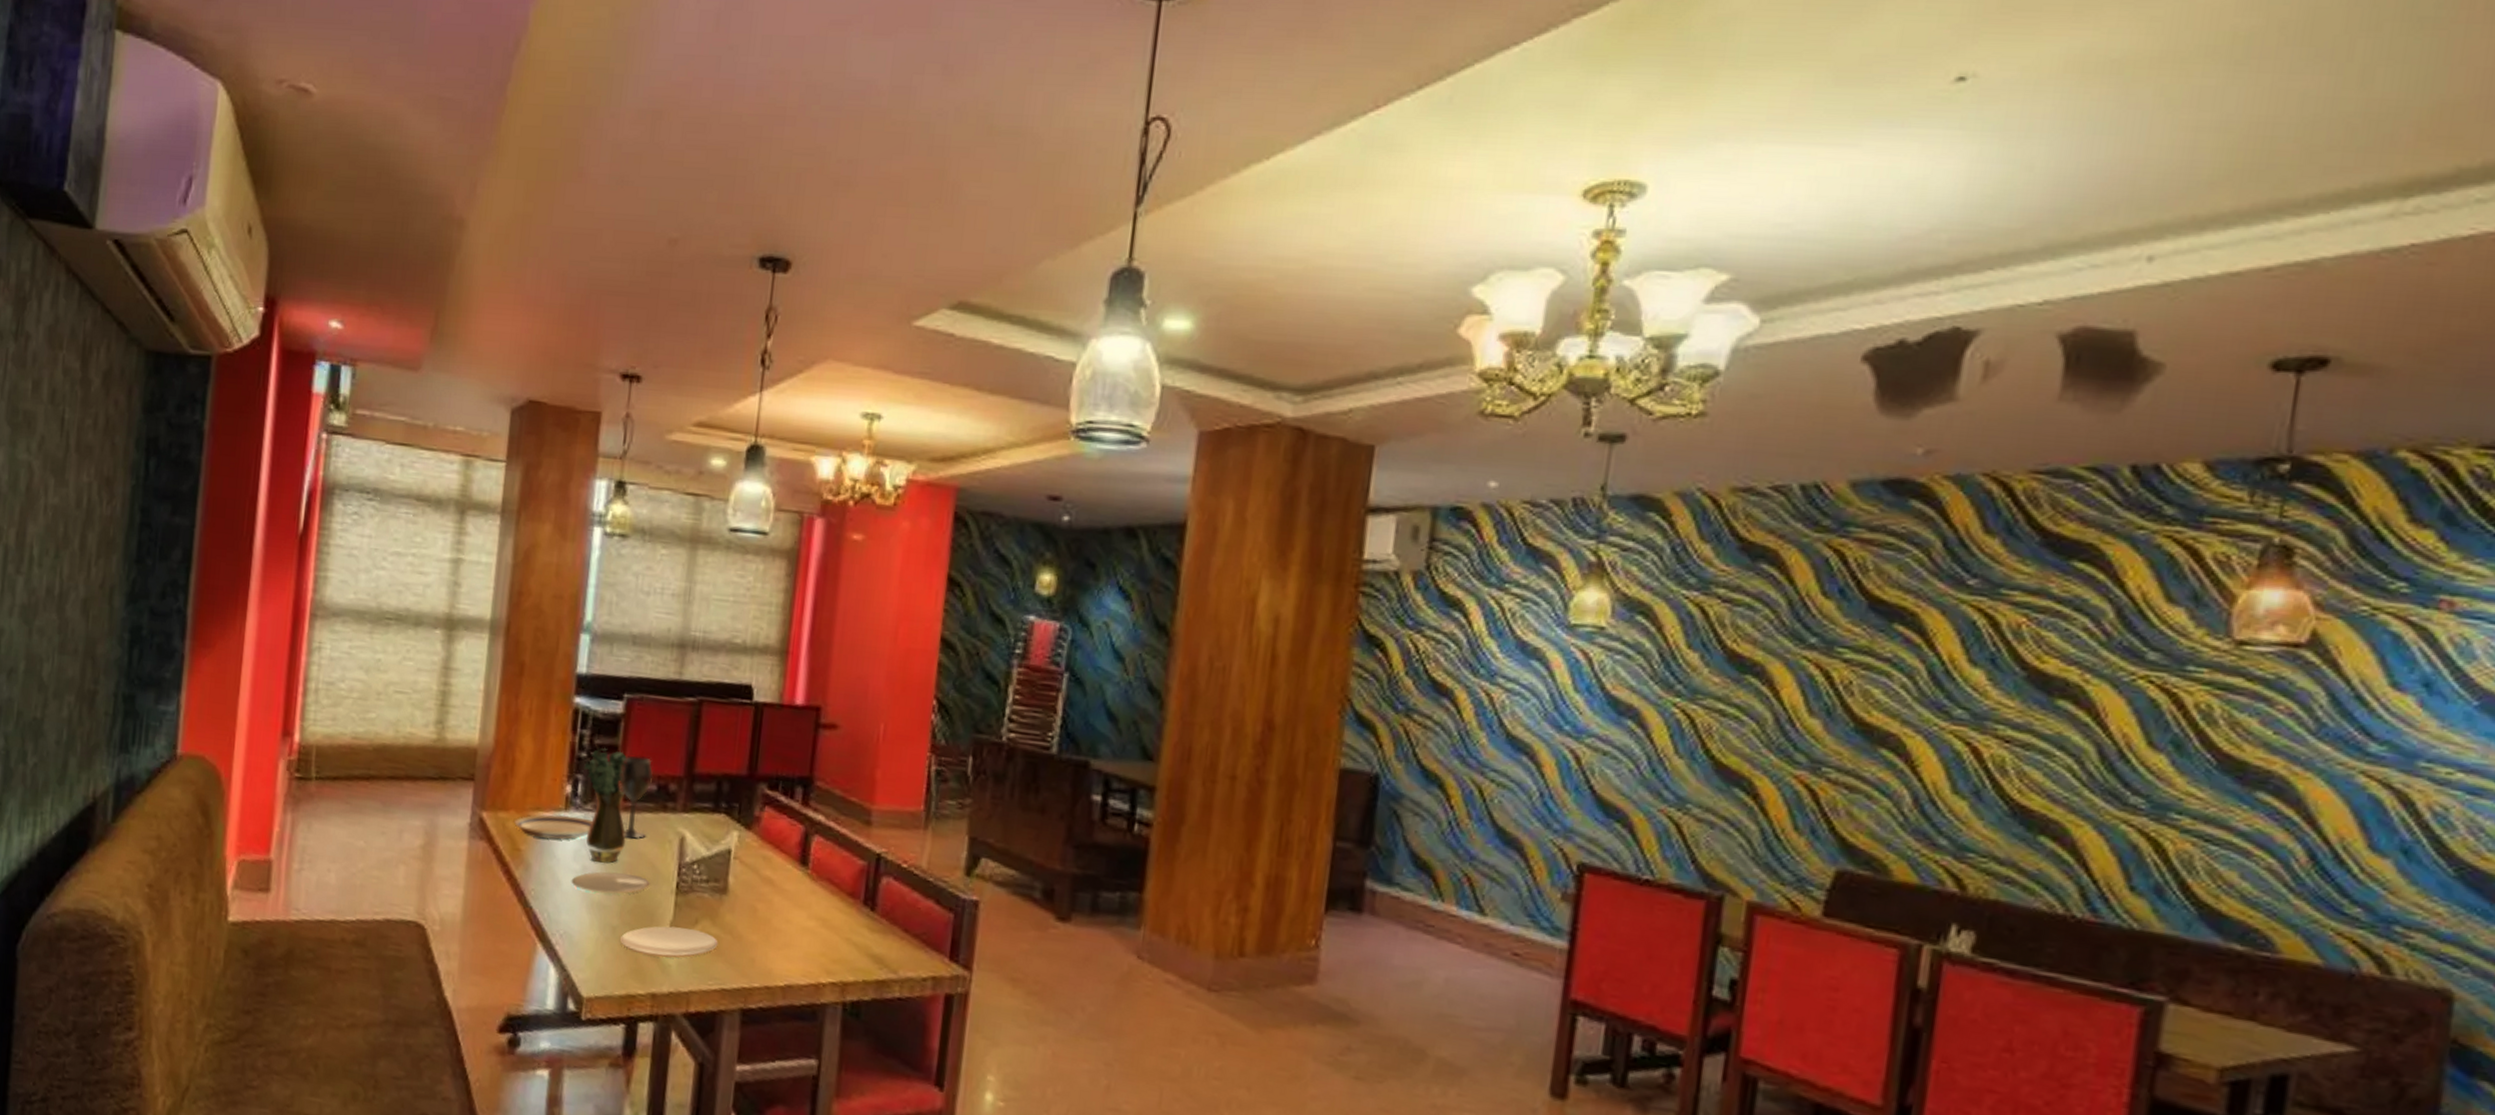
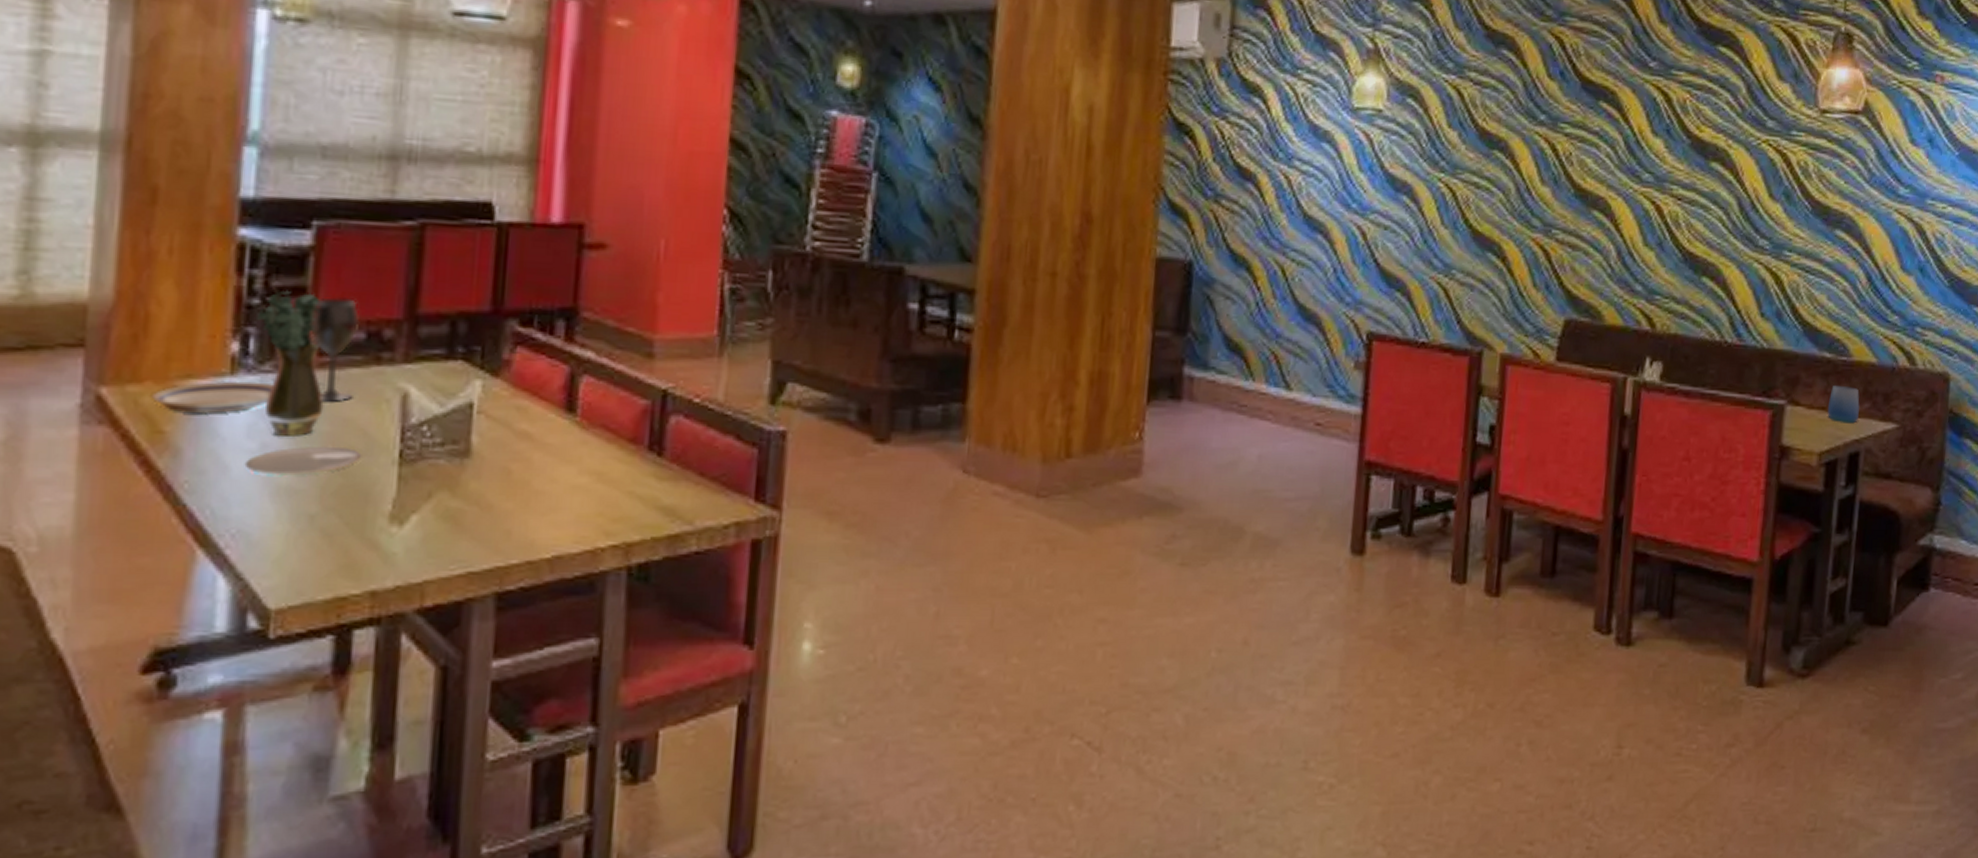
plate: present [619,926,718,959] -> none [320,504,461,545]
cup: none [2234,986,2291,1040] -> present [1827,385,1860,425]

